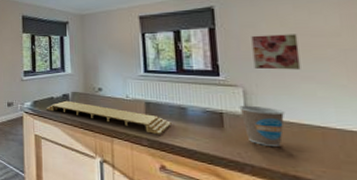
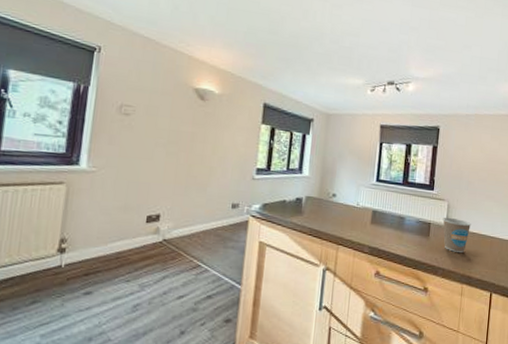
cutting board: present [45,100,172,135] -> none [275,205,391,243]
wall art: present [251,34,301,70] -> none [458,157,490,190]

